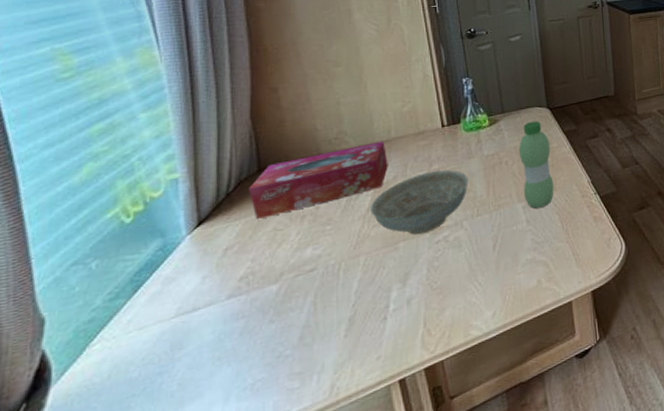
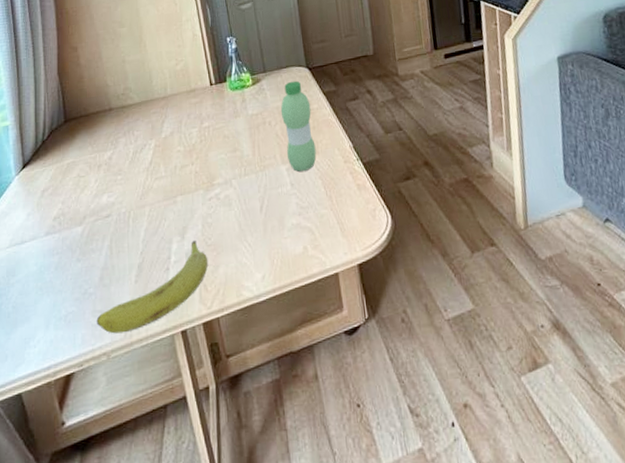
tissue box: present [249,141,388,220] -> none [58,97,166,167]
fruit: none [293,285,432,396] -> present [96,240,208,334]
decorative bowl: present [371,170,469,235] -> none [152,128,236,190]

